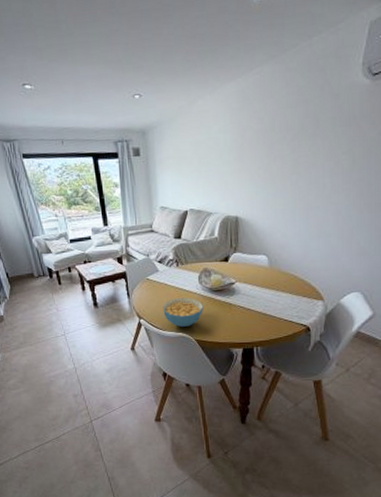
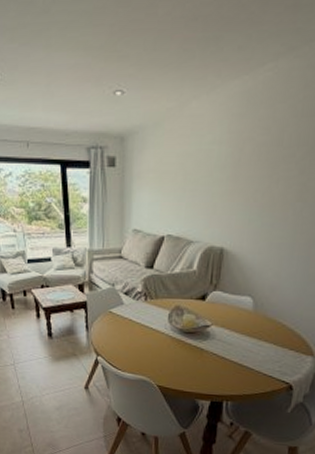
cereal bowl: present [163,298,204,327] -> none [124,337,171,370]

